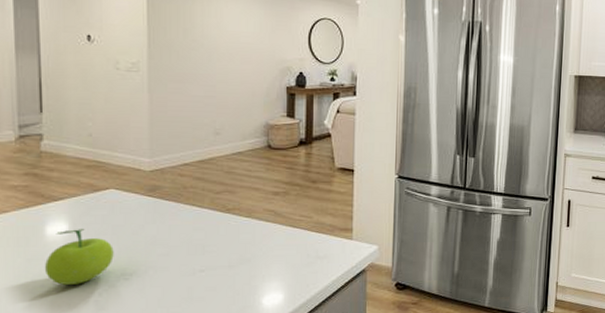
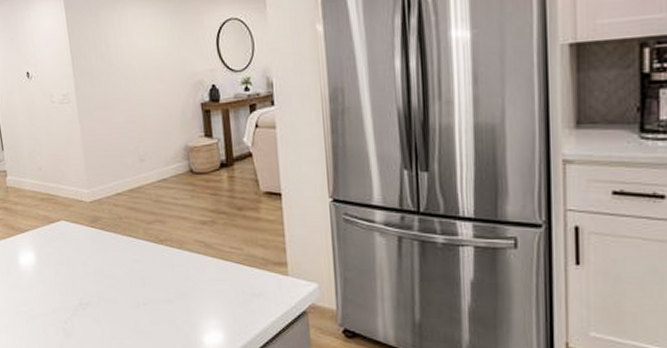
fruit: present [45,229,114,285] -> none [22,259,72,312]

